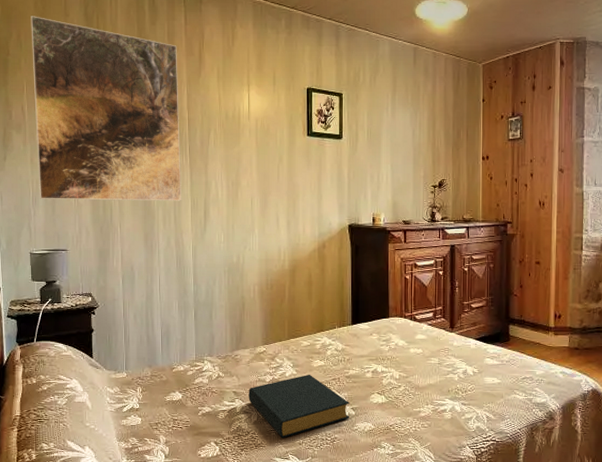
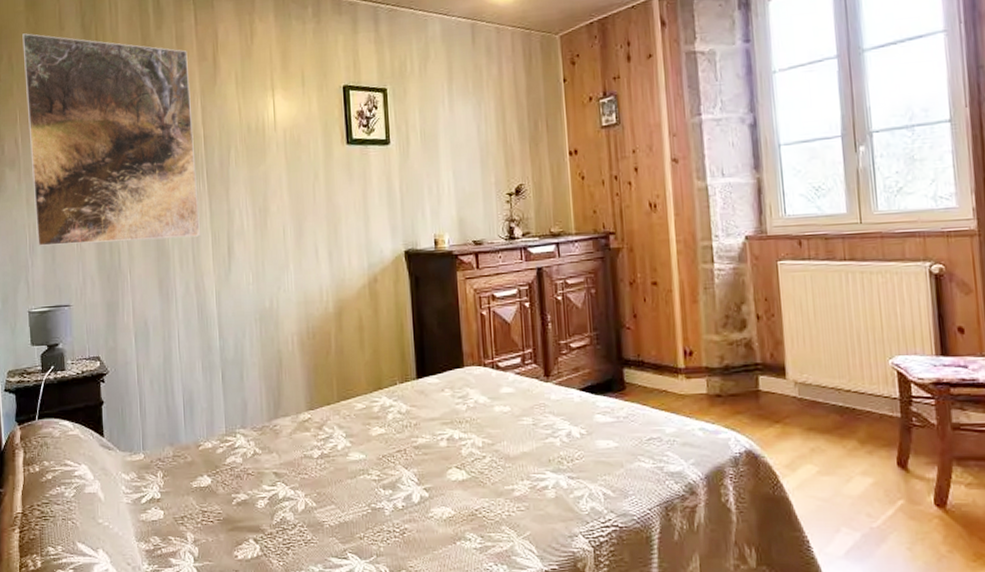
hardback book: present [248,374,349,438] -> none [292,445,422,531]

